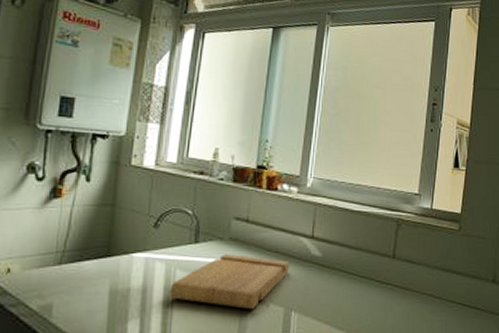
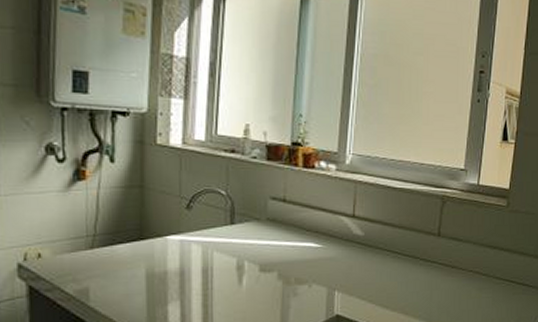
cutting board: present [169,253,290,310] -> none [207,234,331,290]

